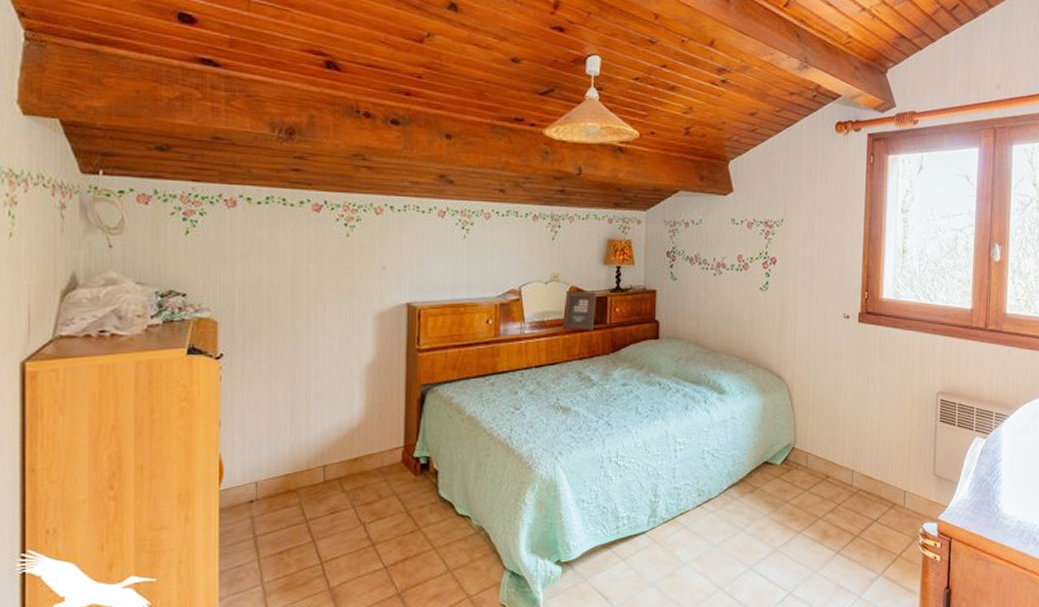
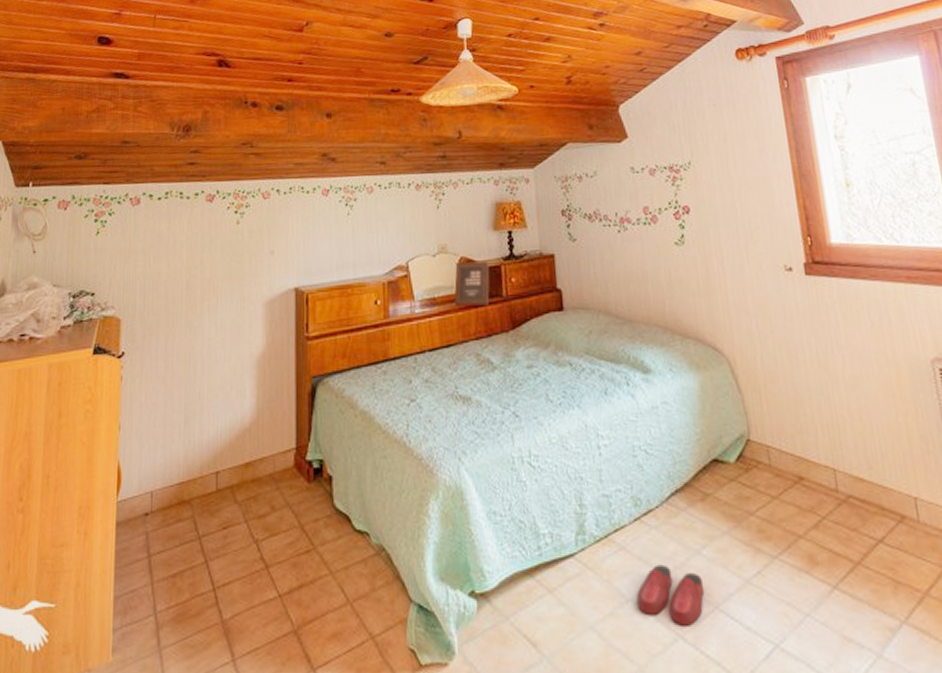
slippers: none [691,538,744,581] -> present [636,564,705,626]

